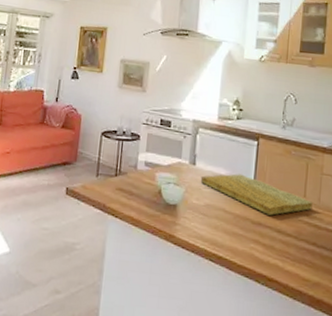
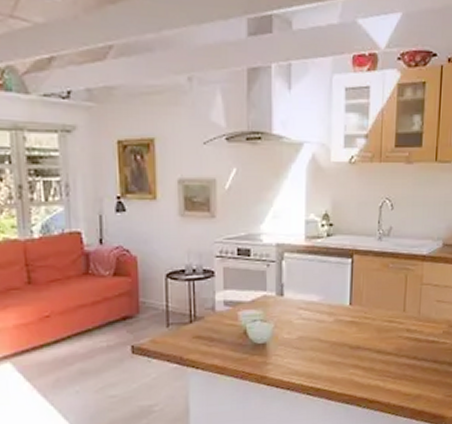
cutting board: present [200,174,313,216] -> none [290,298,412,337]

